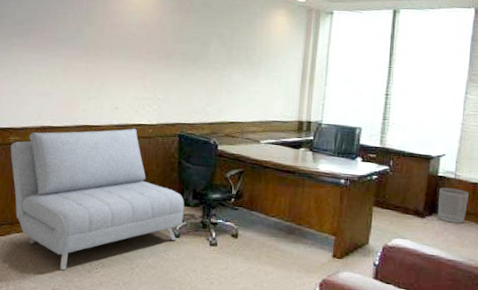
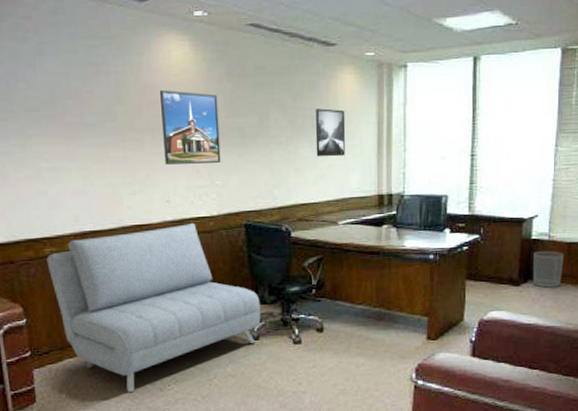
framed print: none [118,16,168,80] -> present [160,89,221,165]
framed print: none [247,42,276,85] -> present [315,108,346,157]

